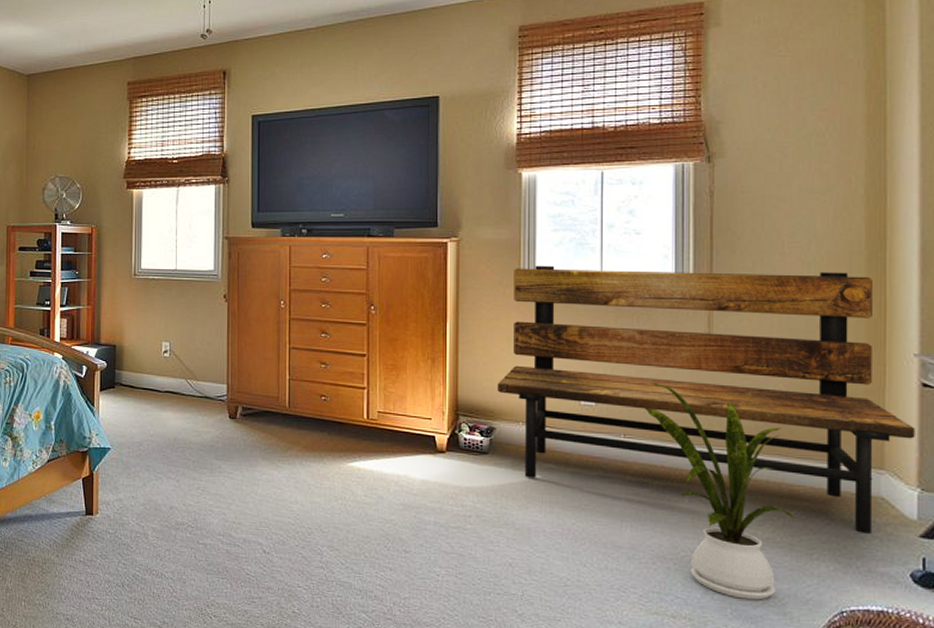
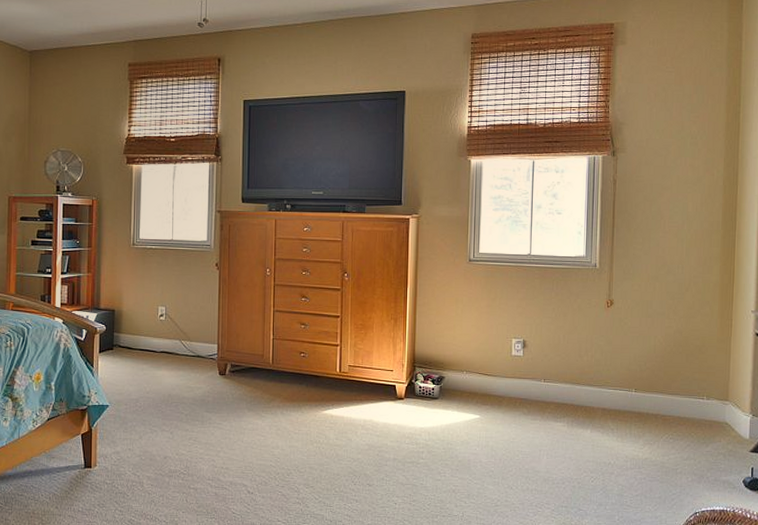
bench: present [497,265,915,534] -> none [446,239,750,451]
house plant: present [645,382,794,600] -> none [560,336,665,508]

